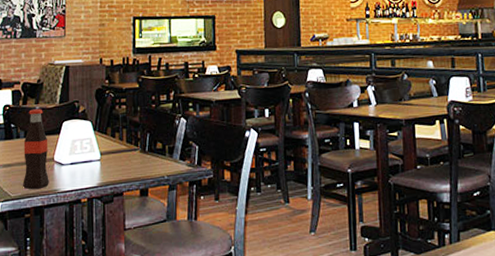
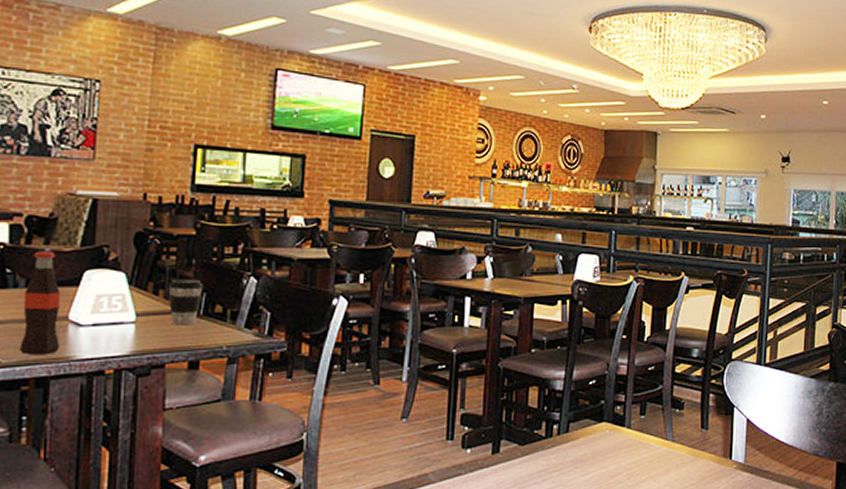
coffee cup: none [121,122,147,161] -> present [168,279,204,326]

